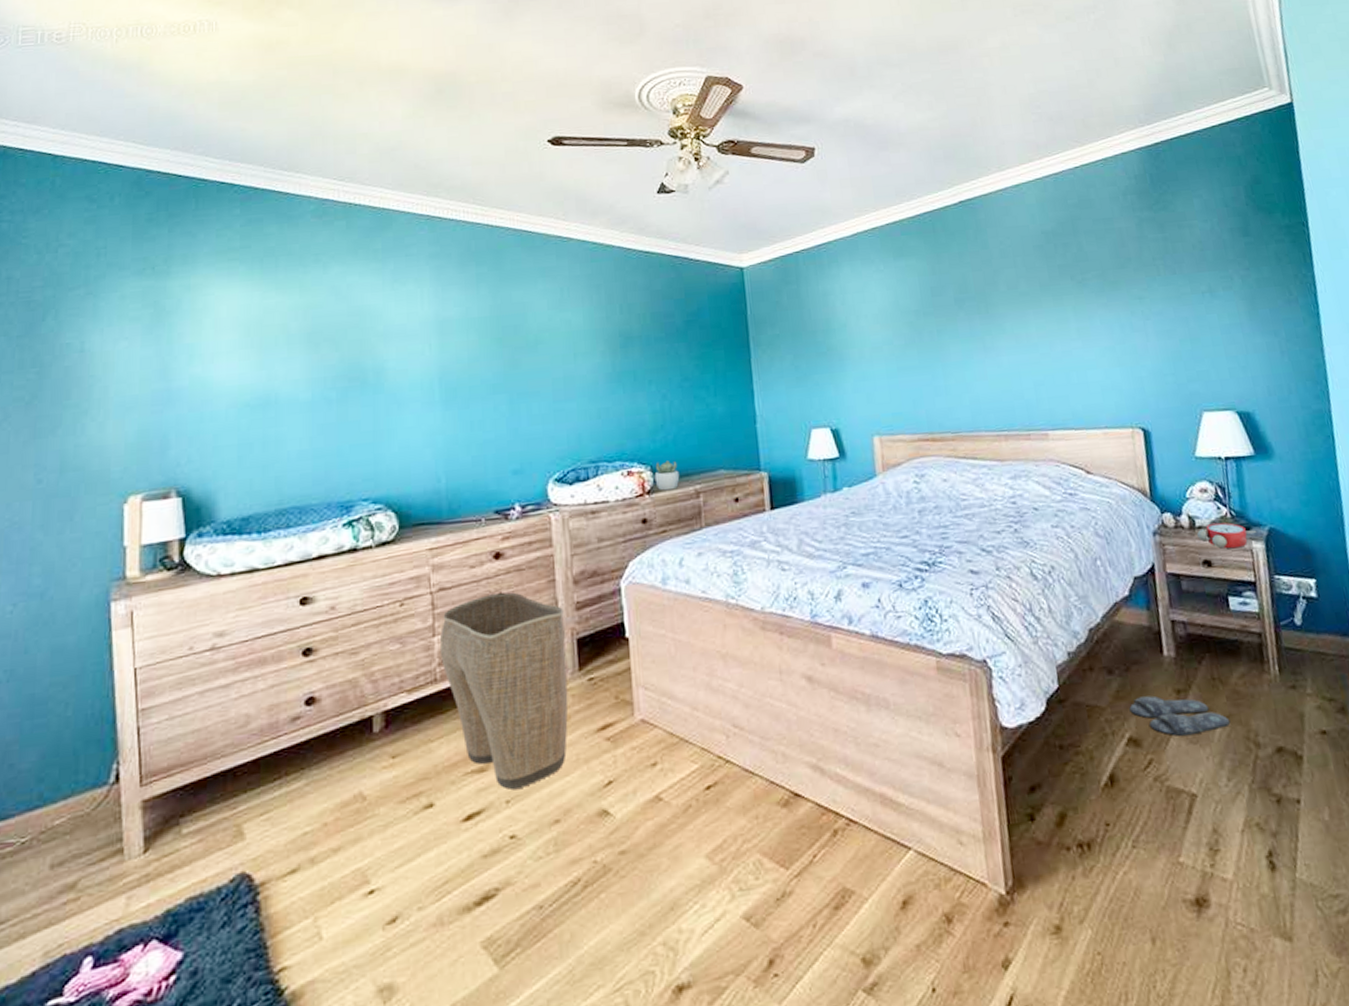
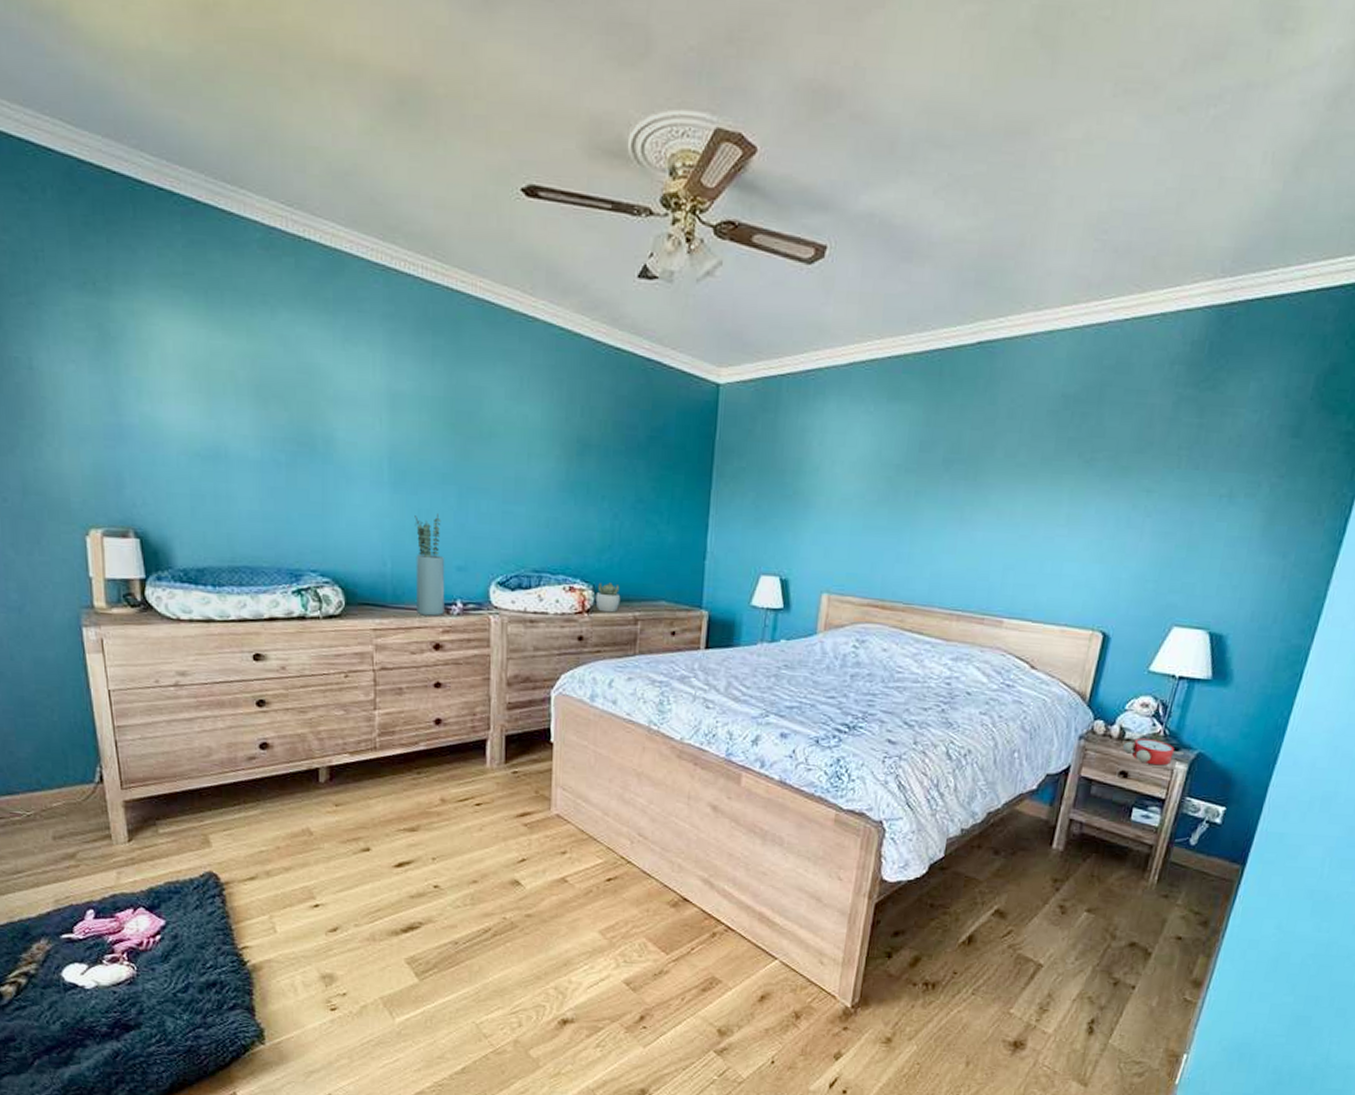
laundry basket: present [439,592,568,790] -> none [379,681,495,850]
vase: none [467,423,503,526] -> present [414,514,445,617]
slippers: present [1129,695,1231,737] -> none [1004,878,1096,918]

